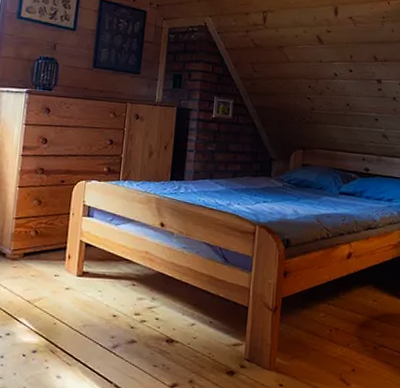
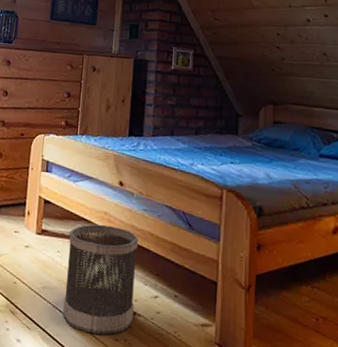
wastebasket: none [103,263,178,364] -> present [62,224,139,335]

